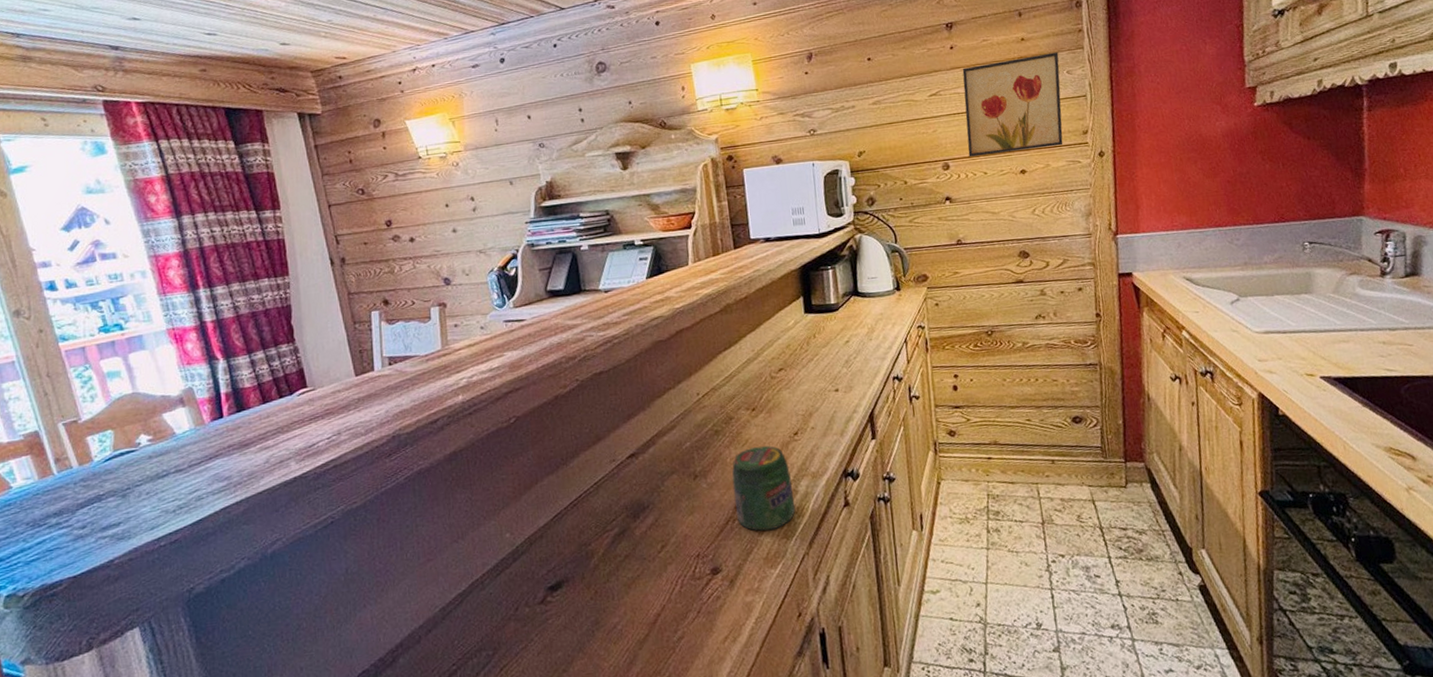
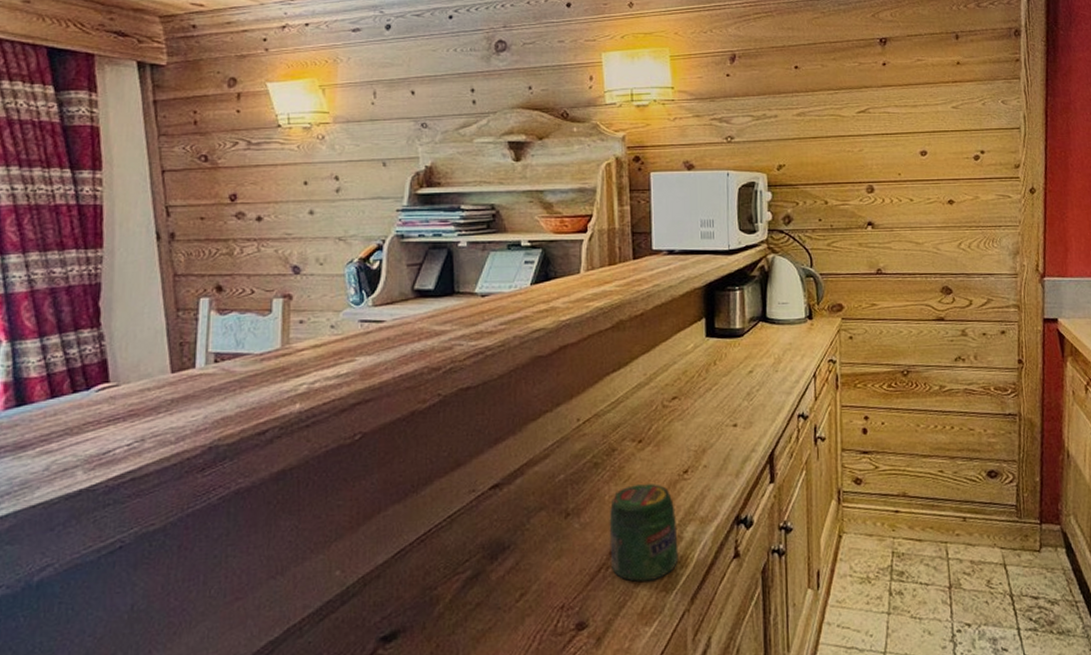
wall art: present [962,52,1063,157] -> none [894,80,995,181]

